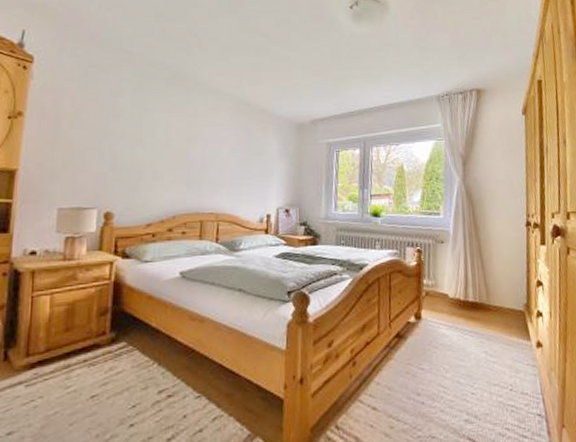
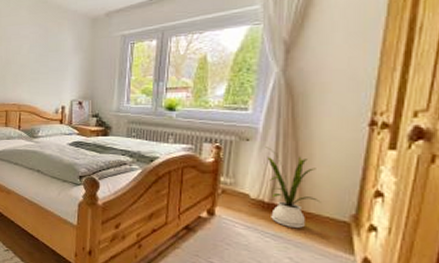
house plant: none [456,248,502,323] -> present [265,147,321,229]

